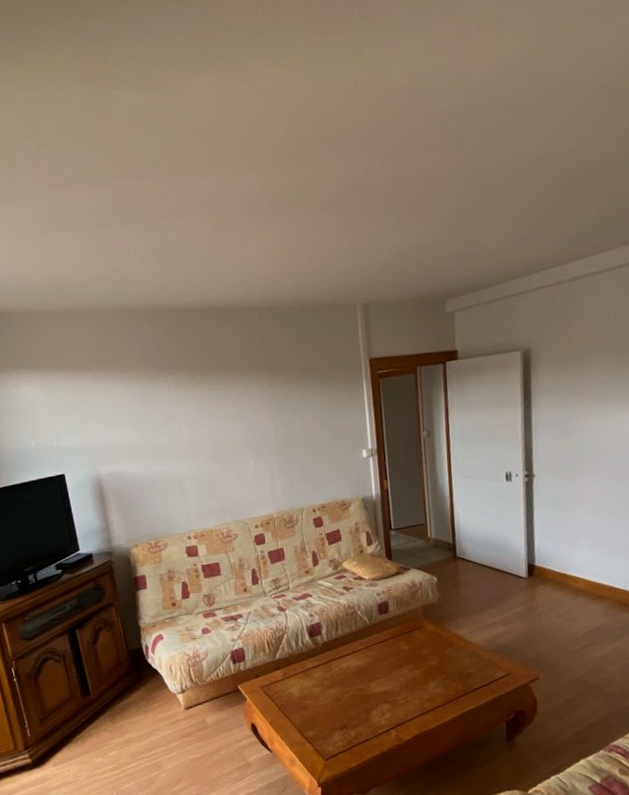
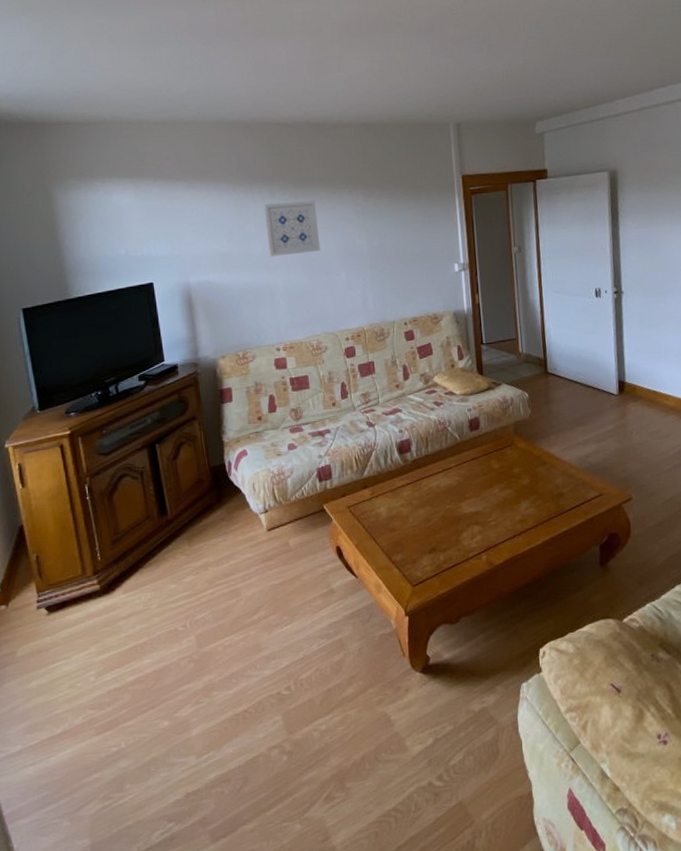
wall art: none [169,388,228,446] -> present [263,201,321,257]

